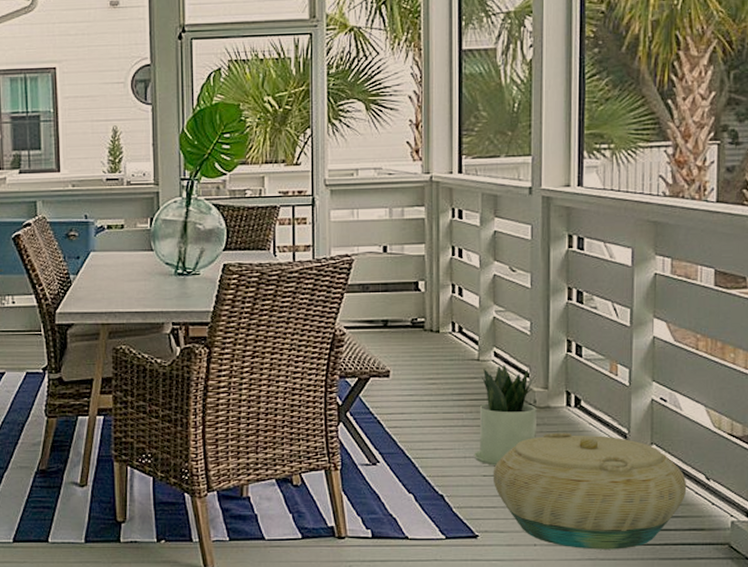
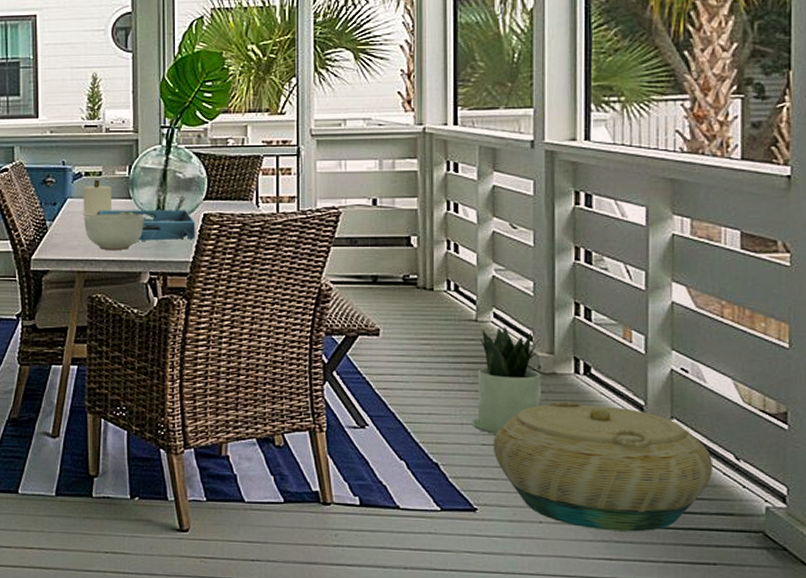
candle: none [105,232,134,269] -> present [83,179,111,216]
bowl: none [106,266,167,302] -> present [83,214,145,250]
serving tray: none [119,261,216,292] -> present [96,210,196,241]

